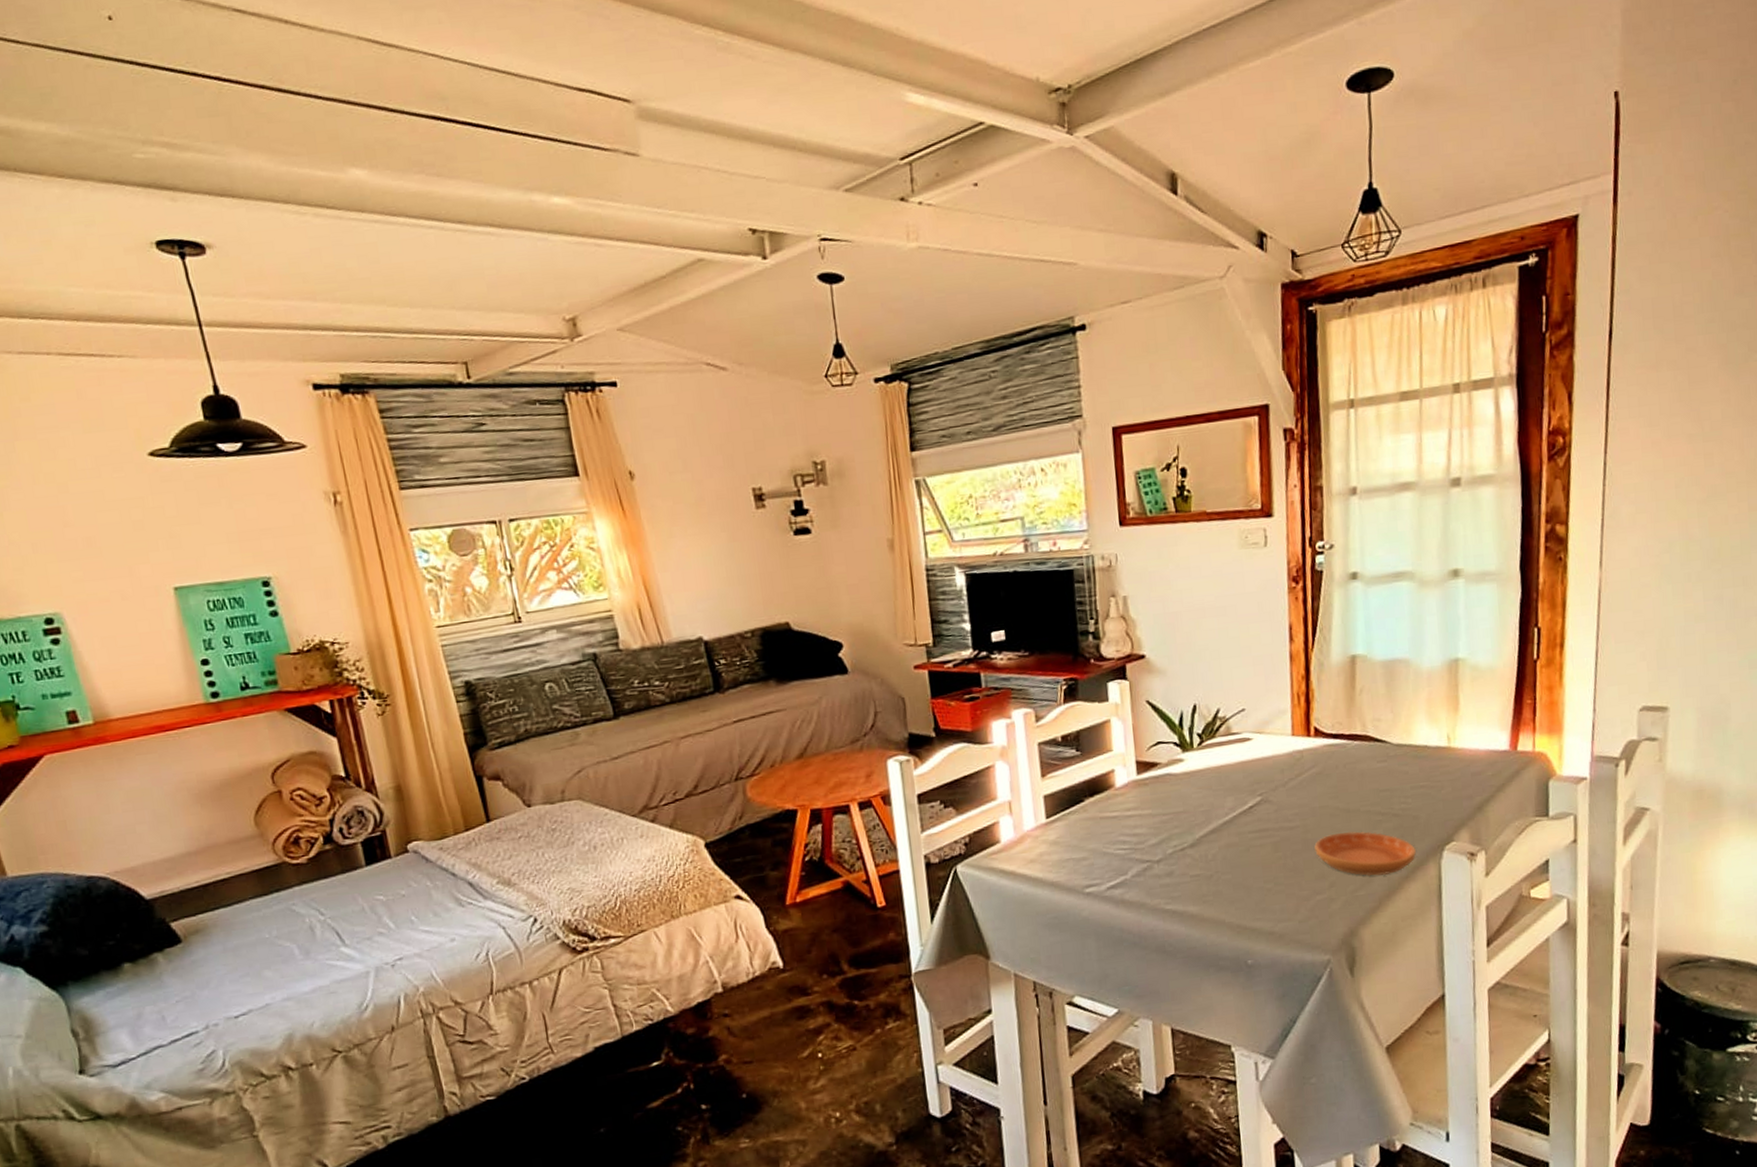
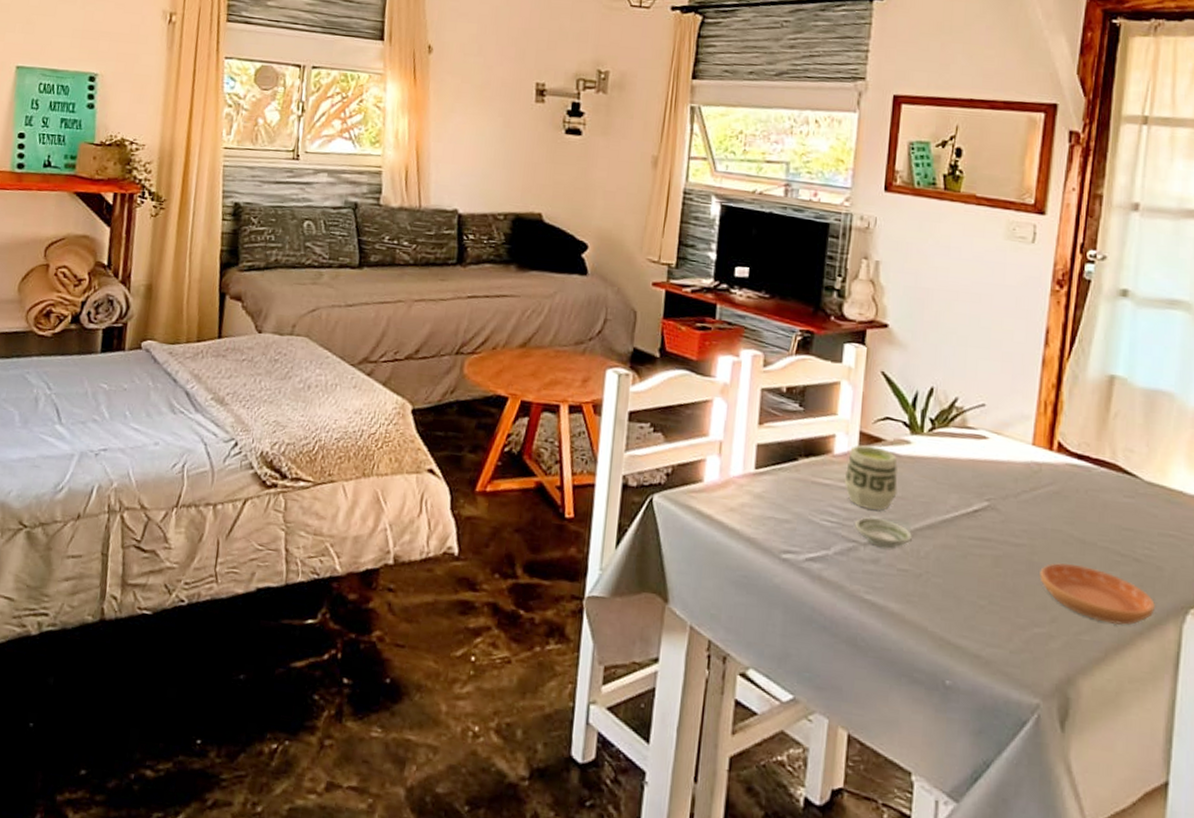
cup: none [1128,771,1179,830] -> present [844,445,898,511]
saucer: none [1146,834,1199,861] -> present [855,516,912,549]

